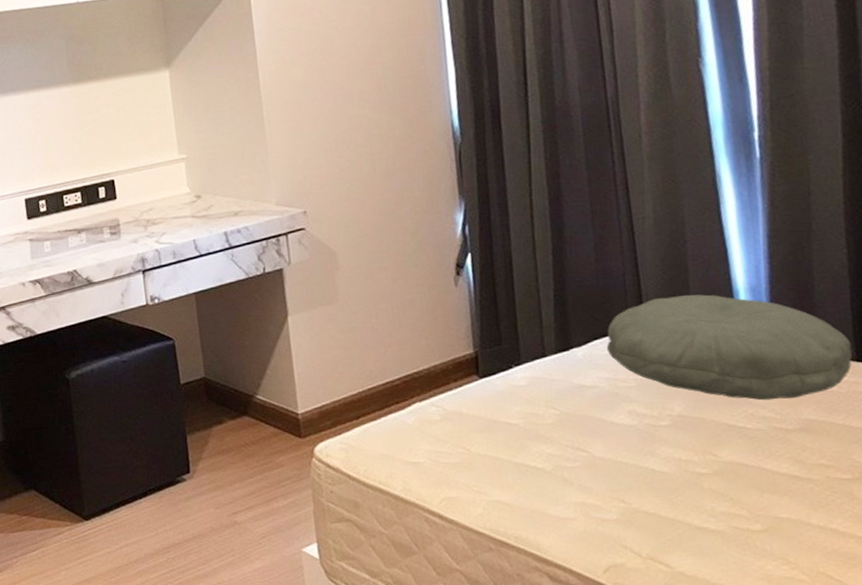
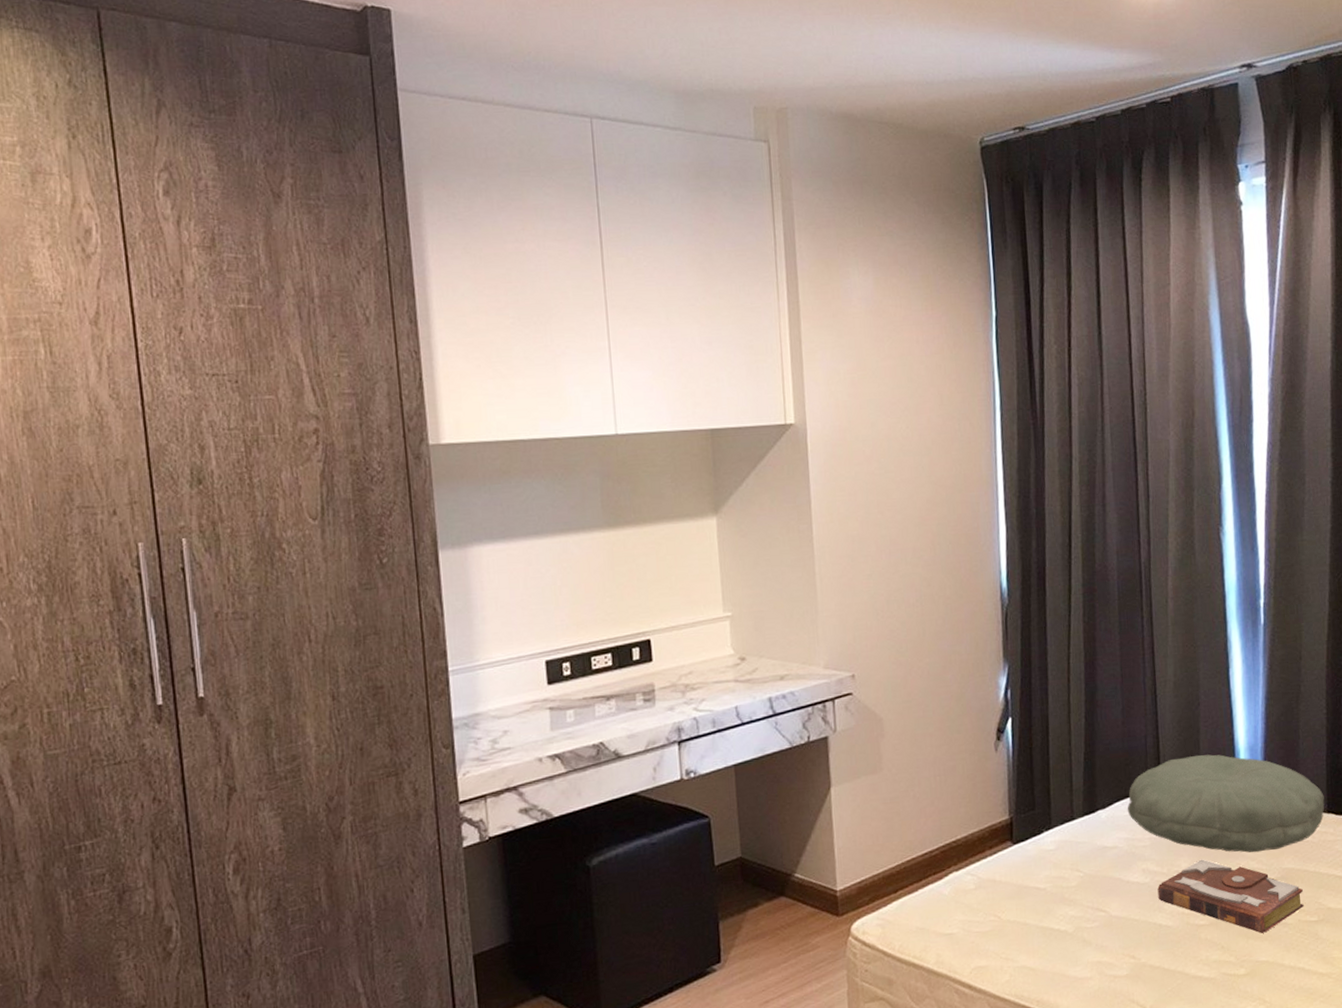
book: none [647,404,833,488] -> present [1157,859,1304,934]

